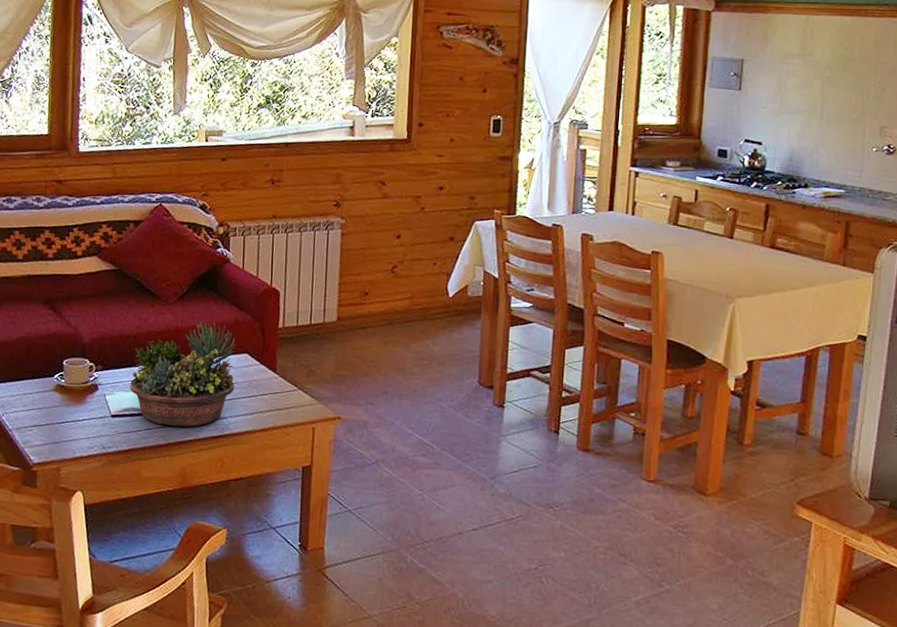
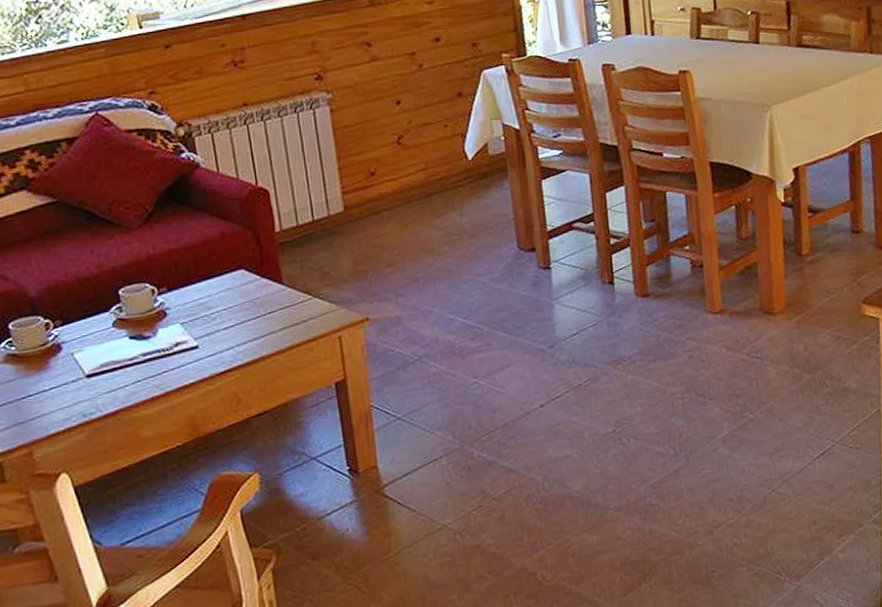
succulent planter: present [129,321,235,427] -> none [100,240,236,373]

